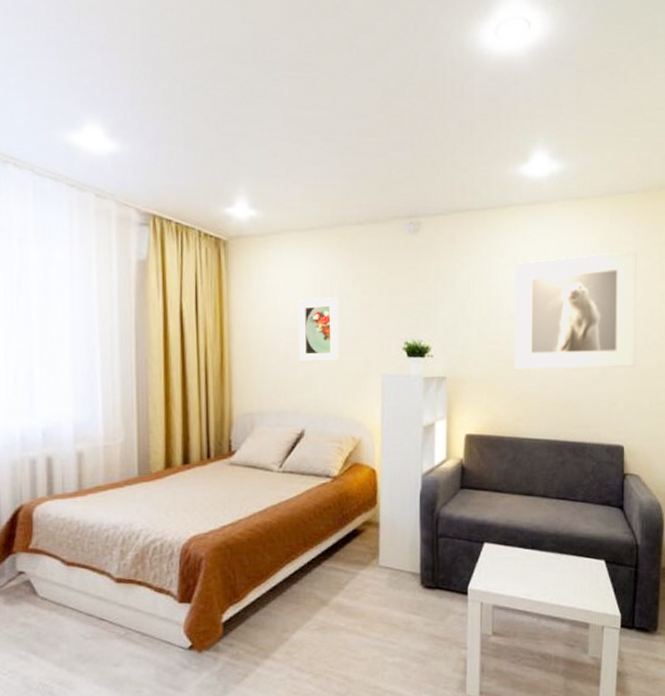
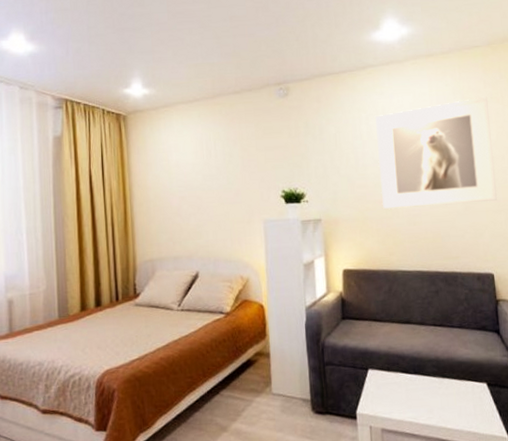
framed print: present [298,297,339,362] -> none [188,156,226,214]

